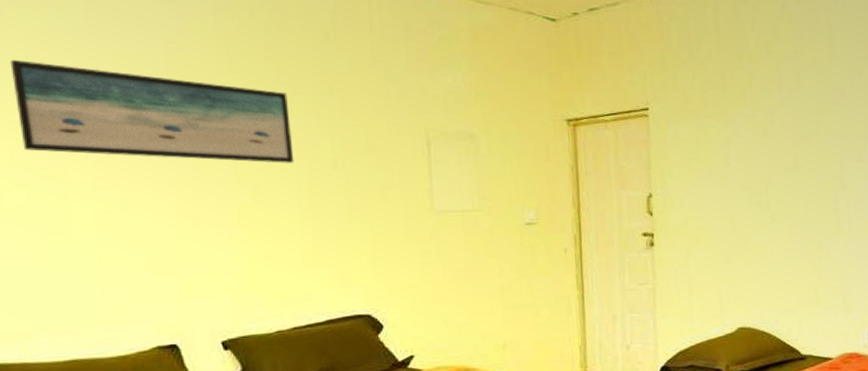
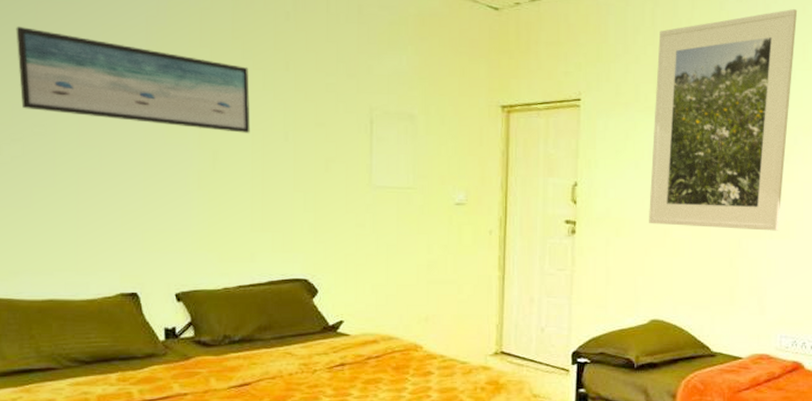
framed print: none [723,9,858,231] -> present [649,9,798,231]

